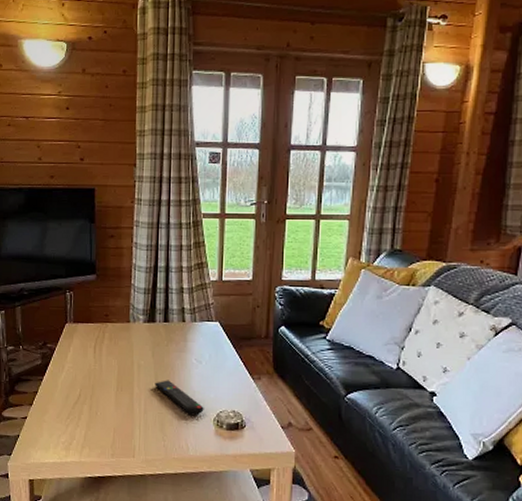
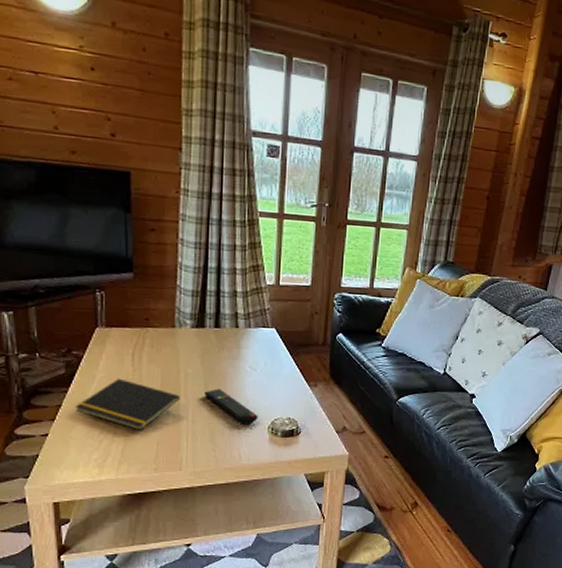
notepad: none [48,368,134,418] -> present [75,378,180,431]

